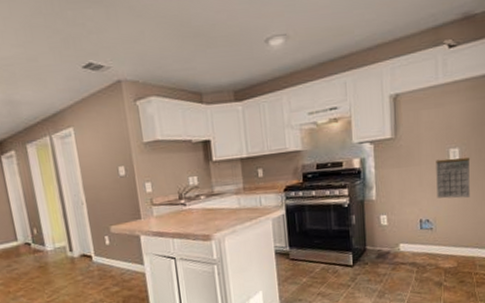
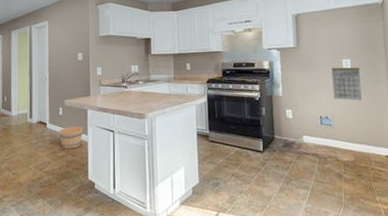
bucket: none [108,256,139,283] -> present [58,126,83,149]

